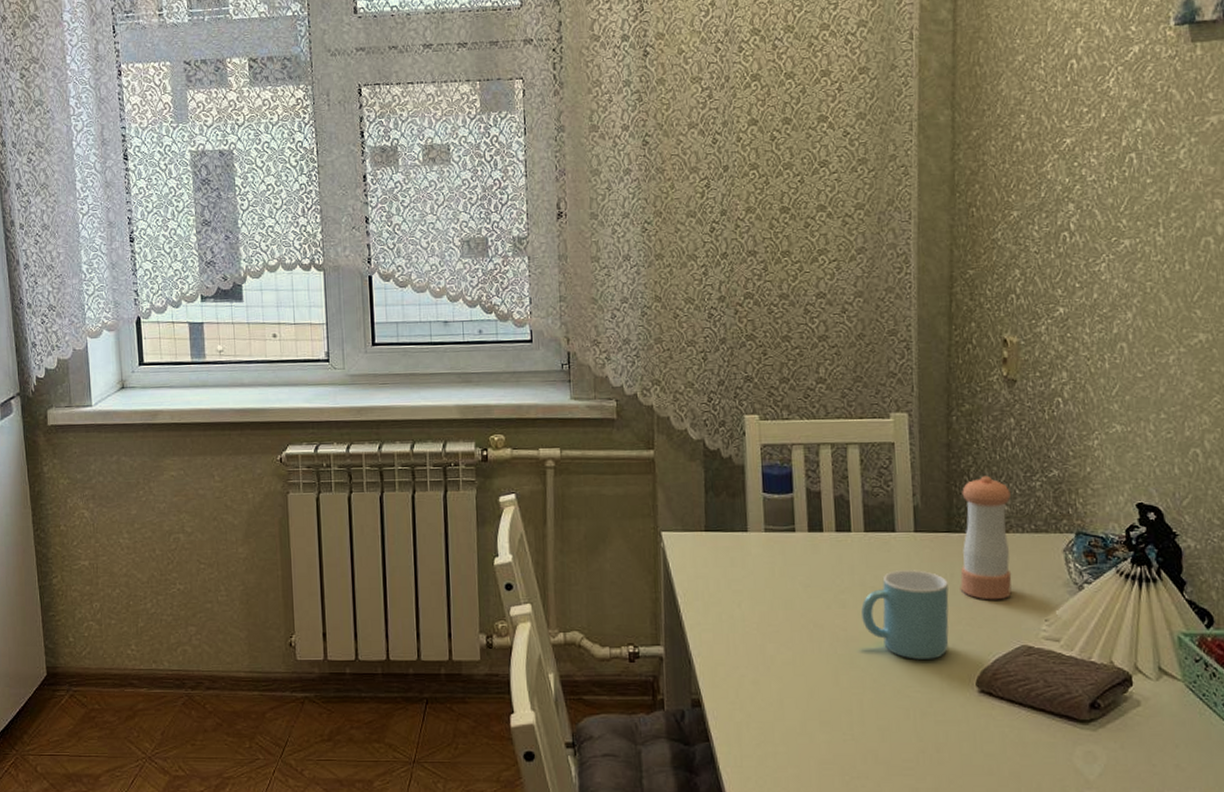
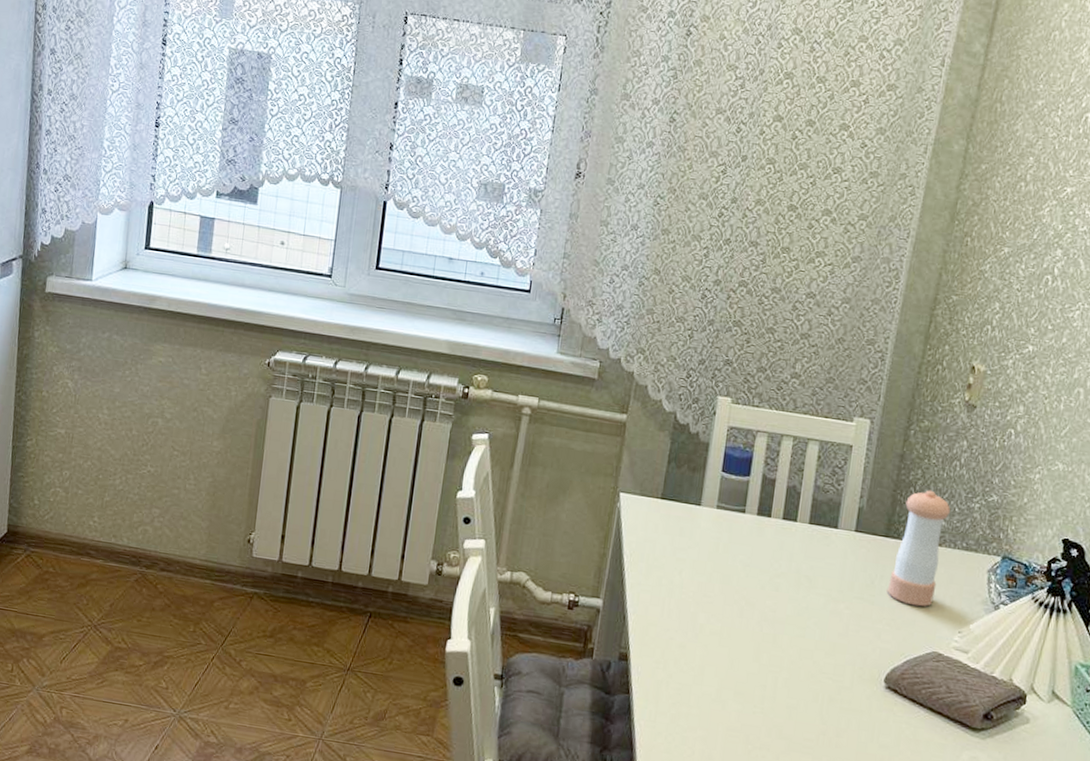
mug: present [861,570,949,659] -> none [791,564,878,651]

